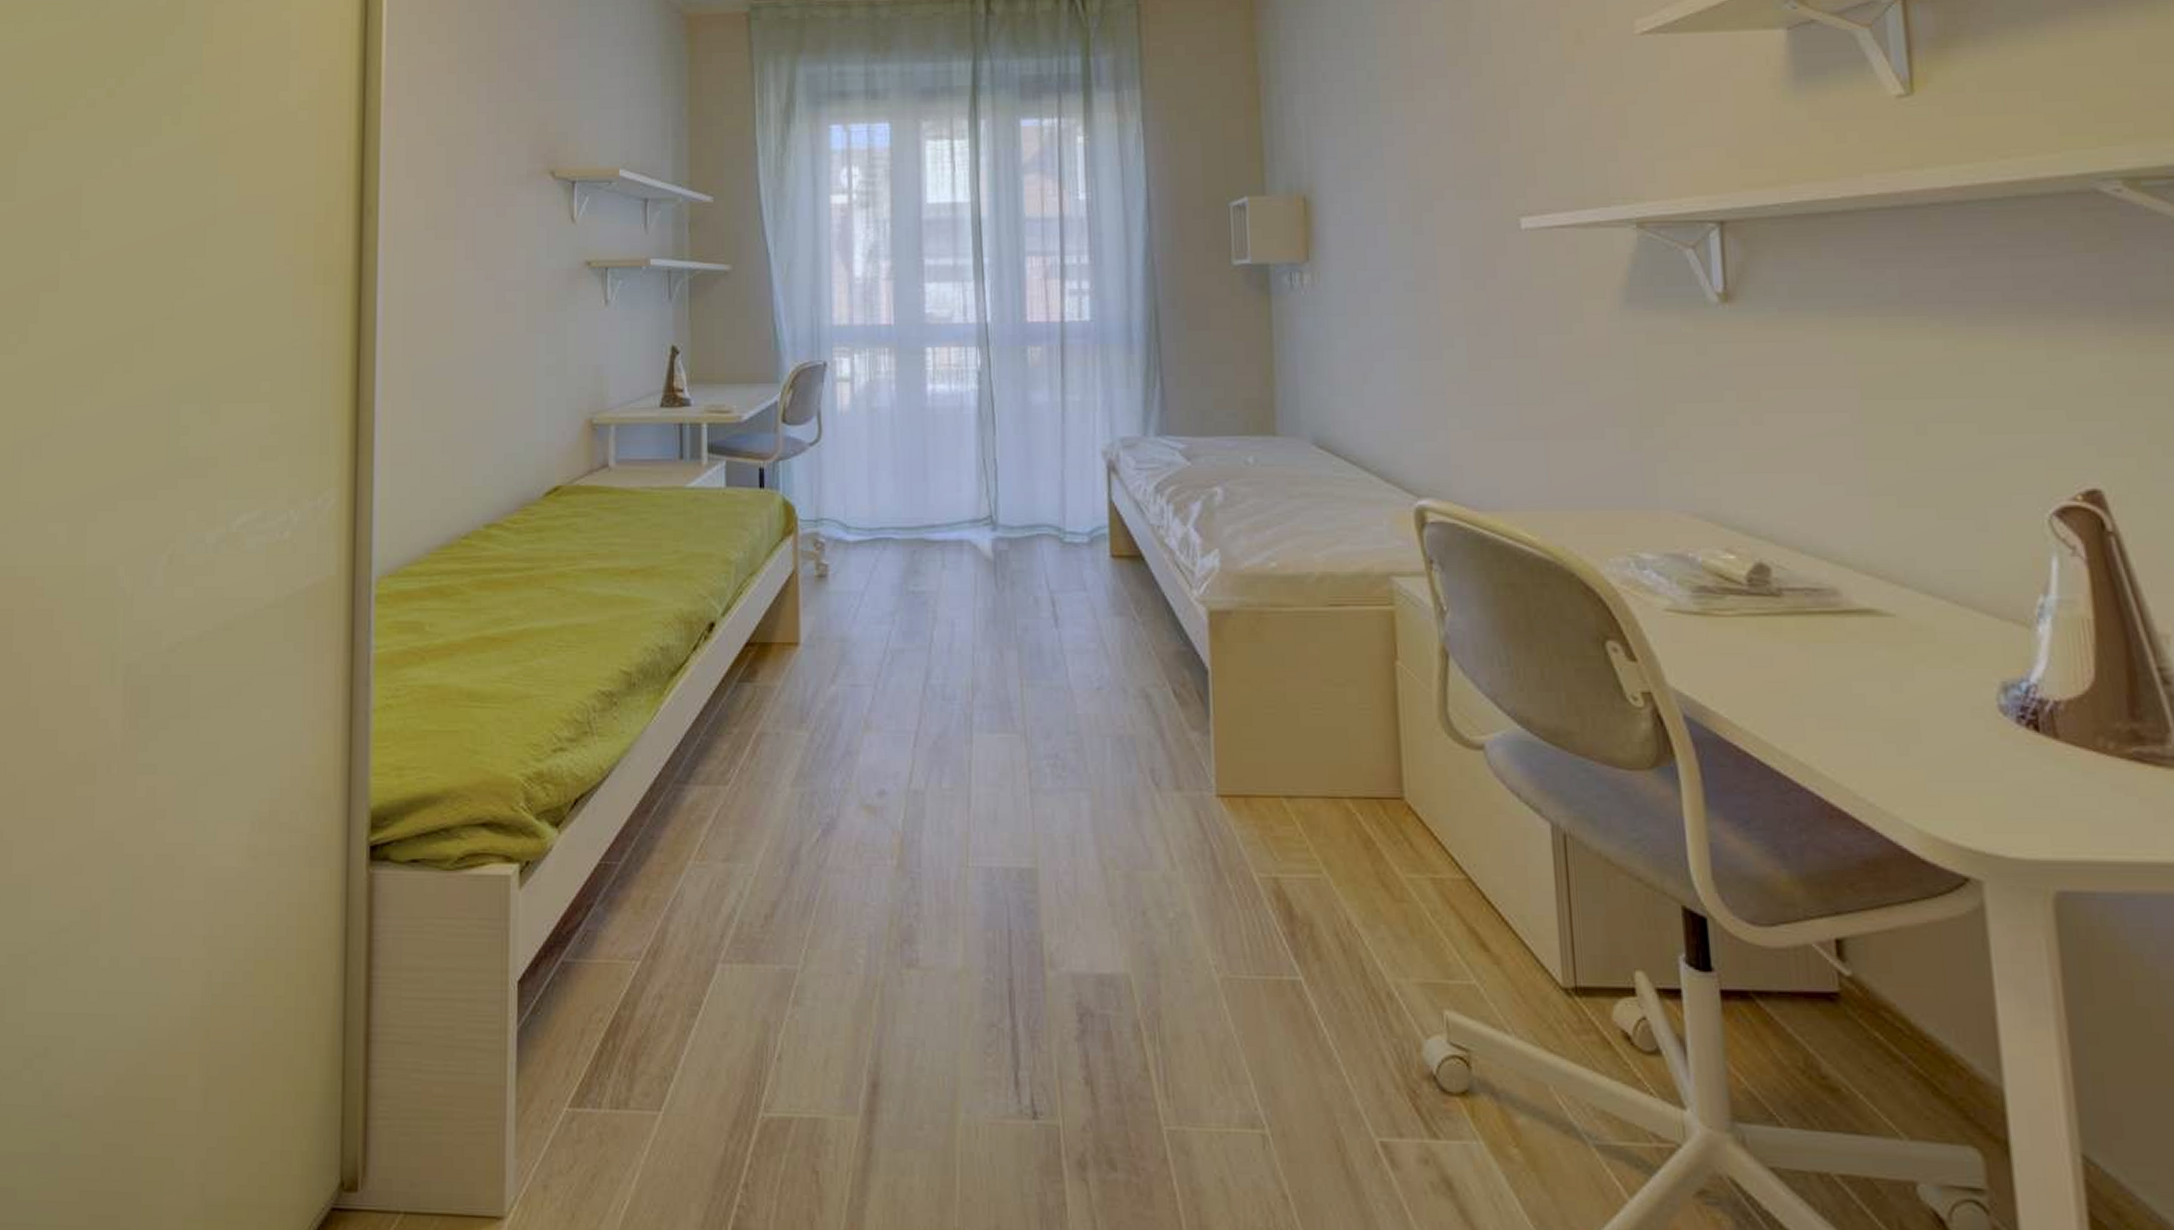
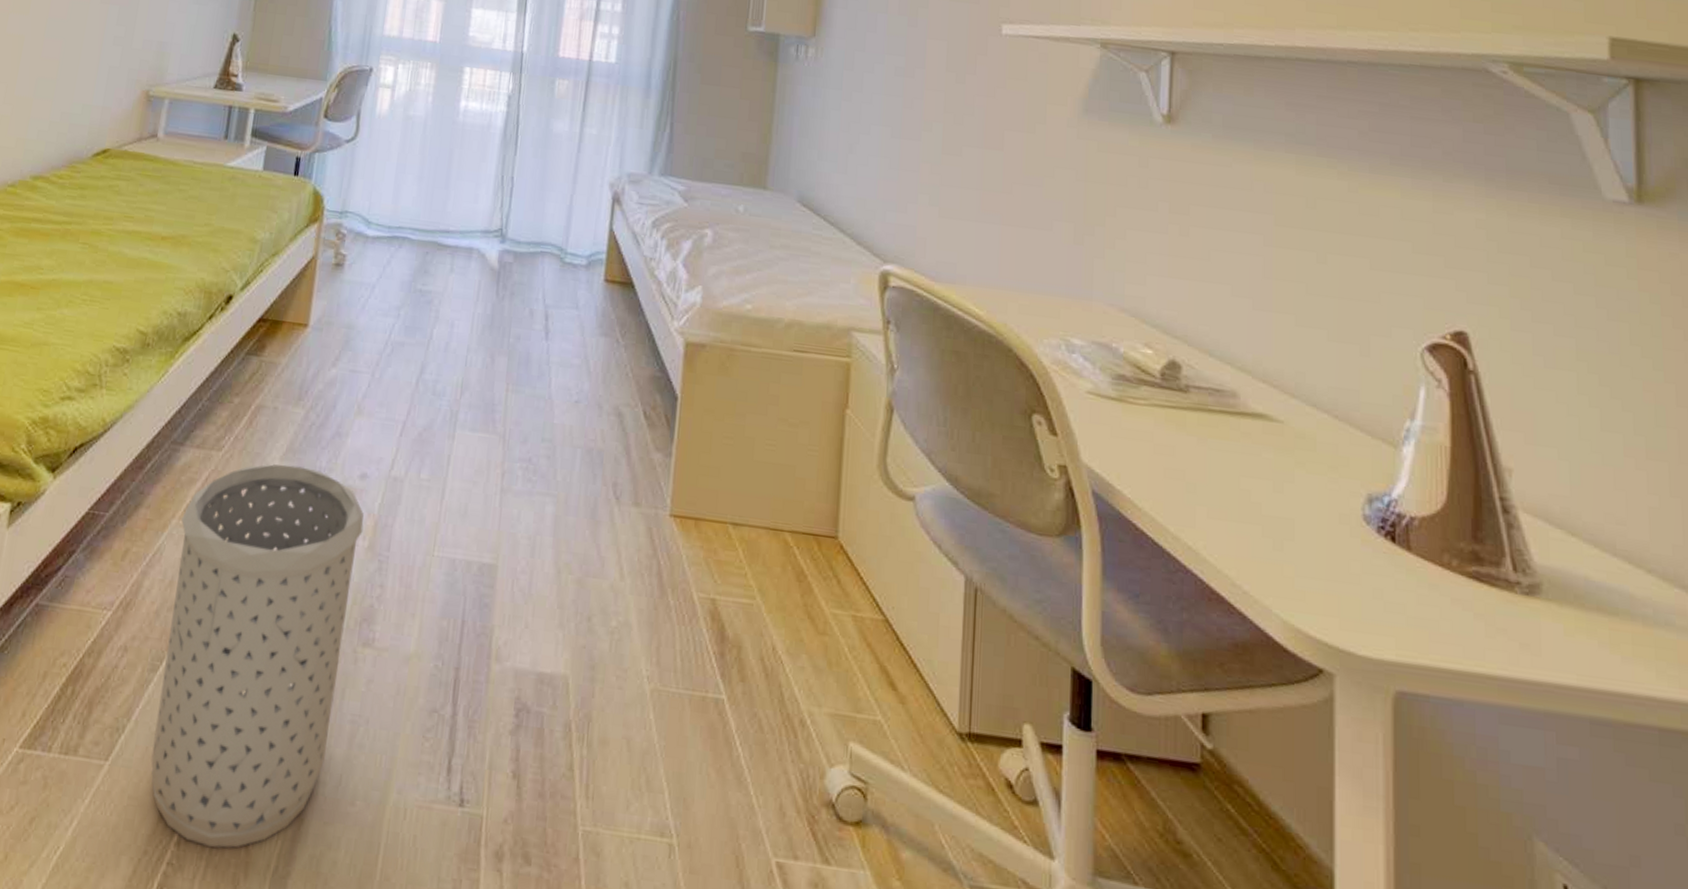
laundry basket: none [698,791,889,1187] -> present [151,464,364,848]

